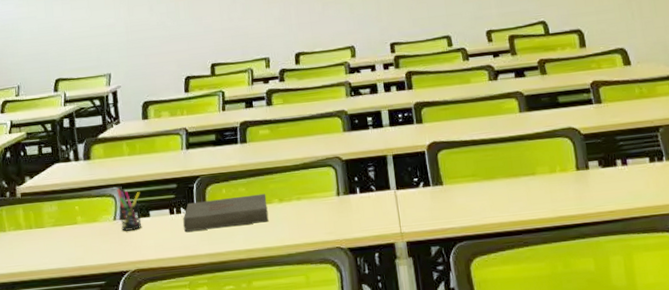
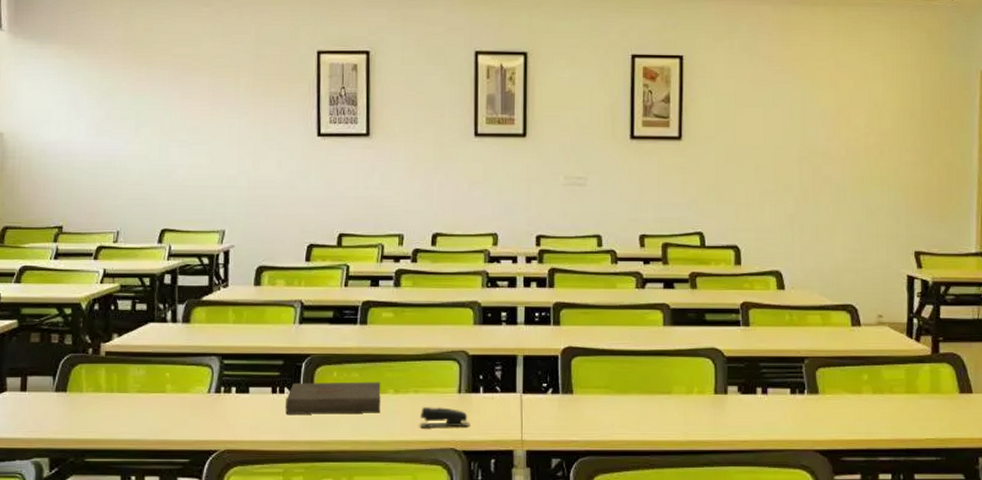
pen holder: present [117,188,142,231] -> none [215,358,242,406]
stapler: none [304,210,352,231] -> present [419,407,470,427]

